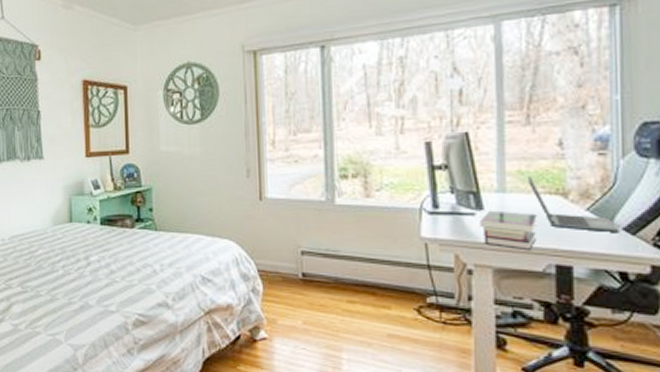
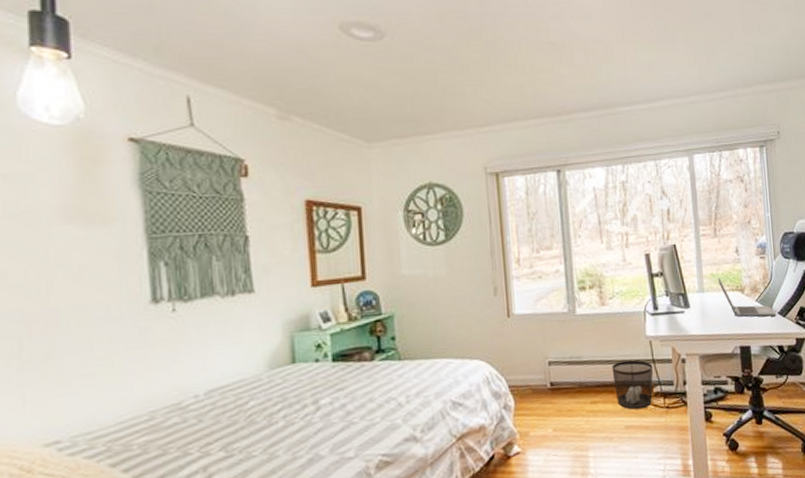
waste bin: none [375,262,428,318] -> present [612,360,653,410]
books: present [480,210,537,250] -> none [688,307,726,337]

